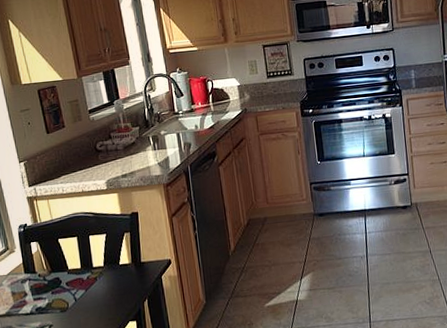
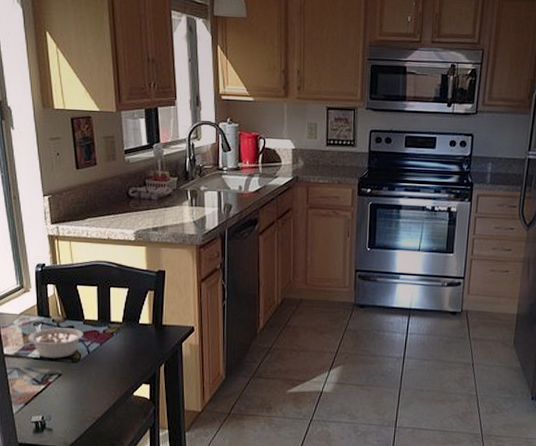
legume: none [16,279,69,312] -> present [27,327,83,358]

